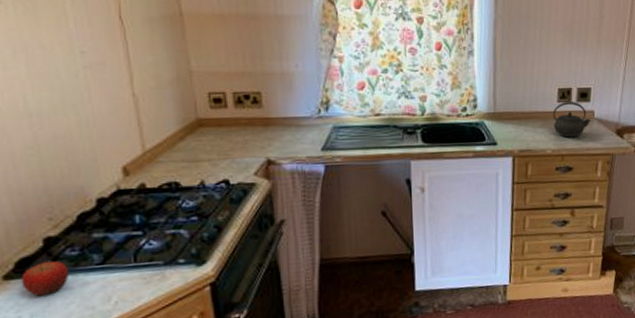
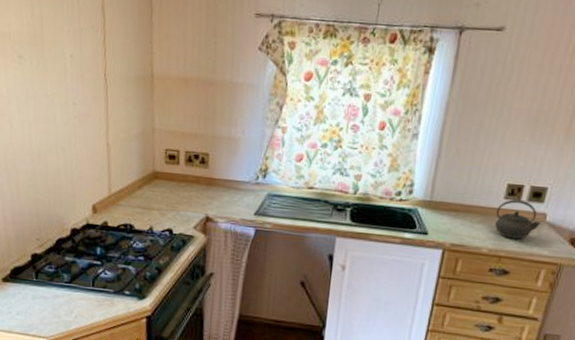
fruit: present [21,261,68,297] -> none [14,272,45,300]

